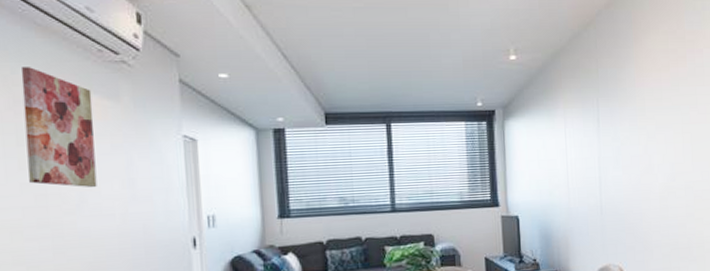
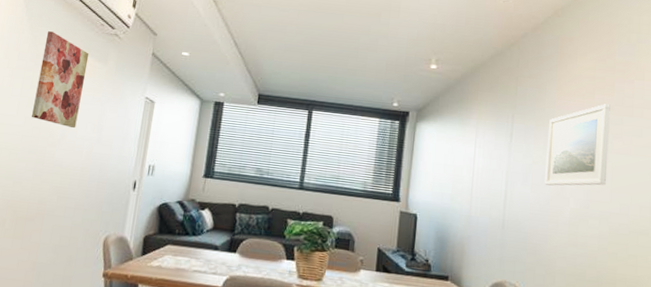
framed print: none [632,76,688,165] -> present [544,104,610,186]

